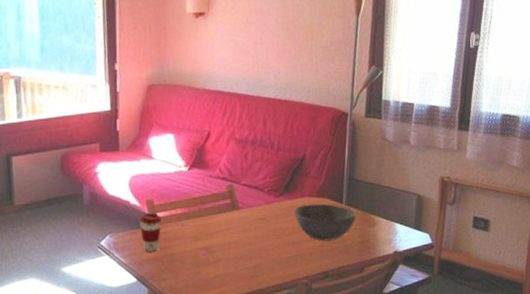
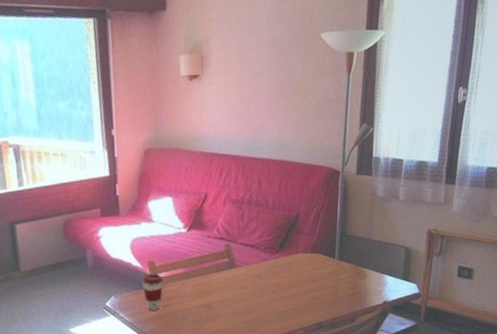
bowl: present [294,203,357,241] -> none [289,259,348,295]

